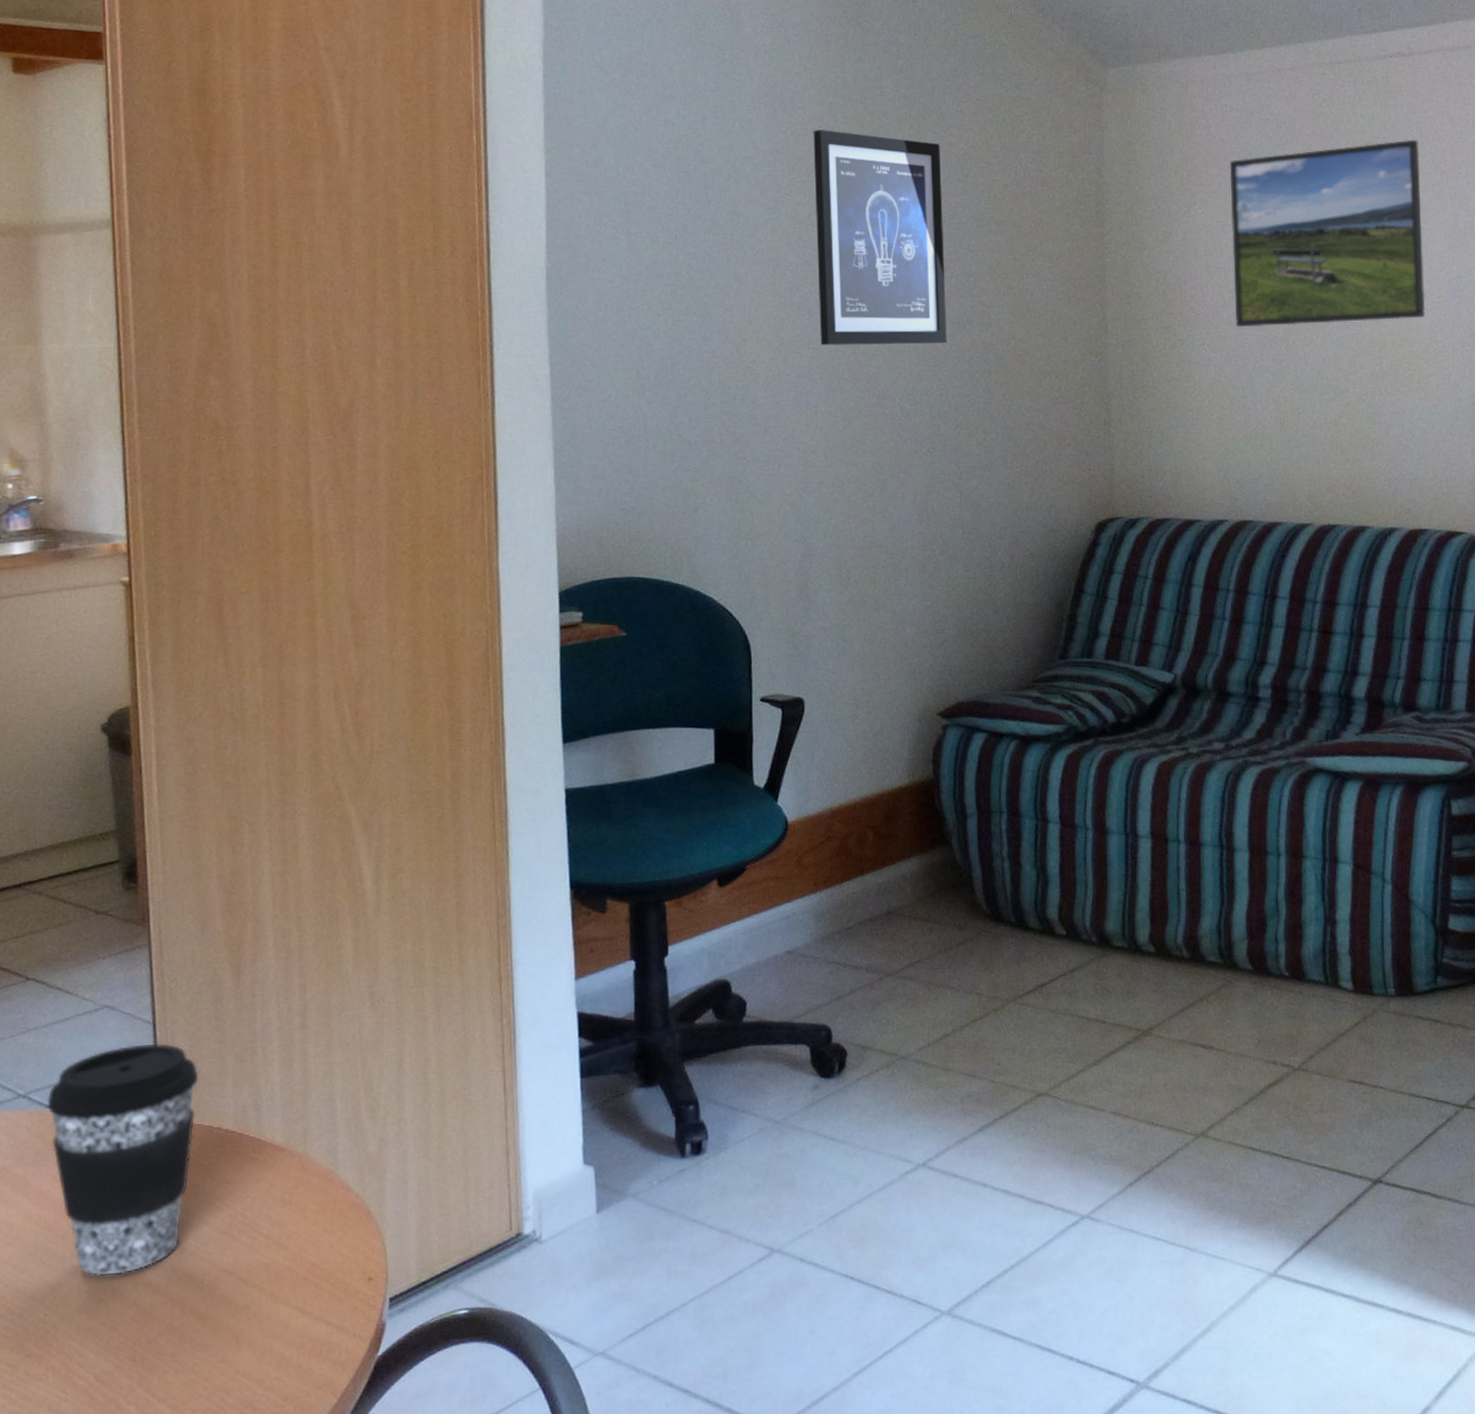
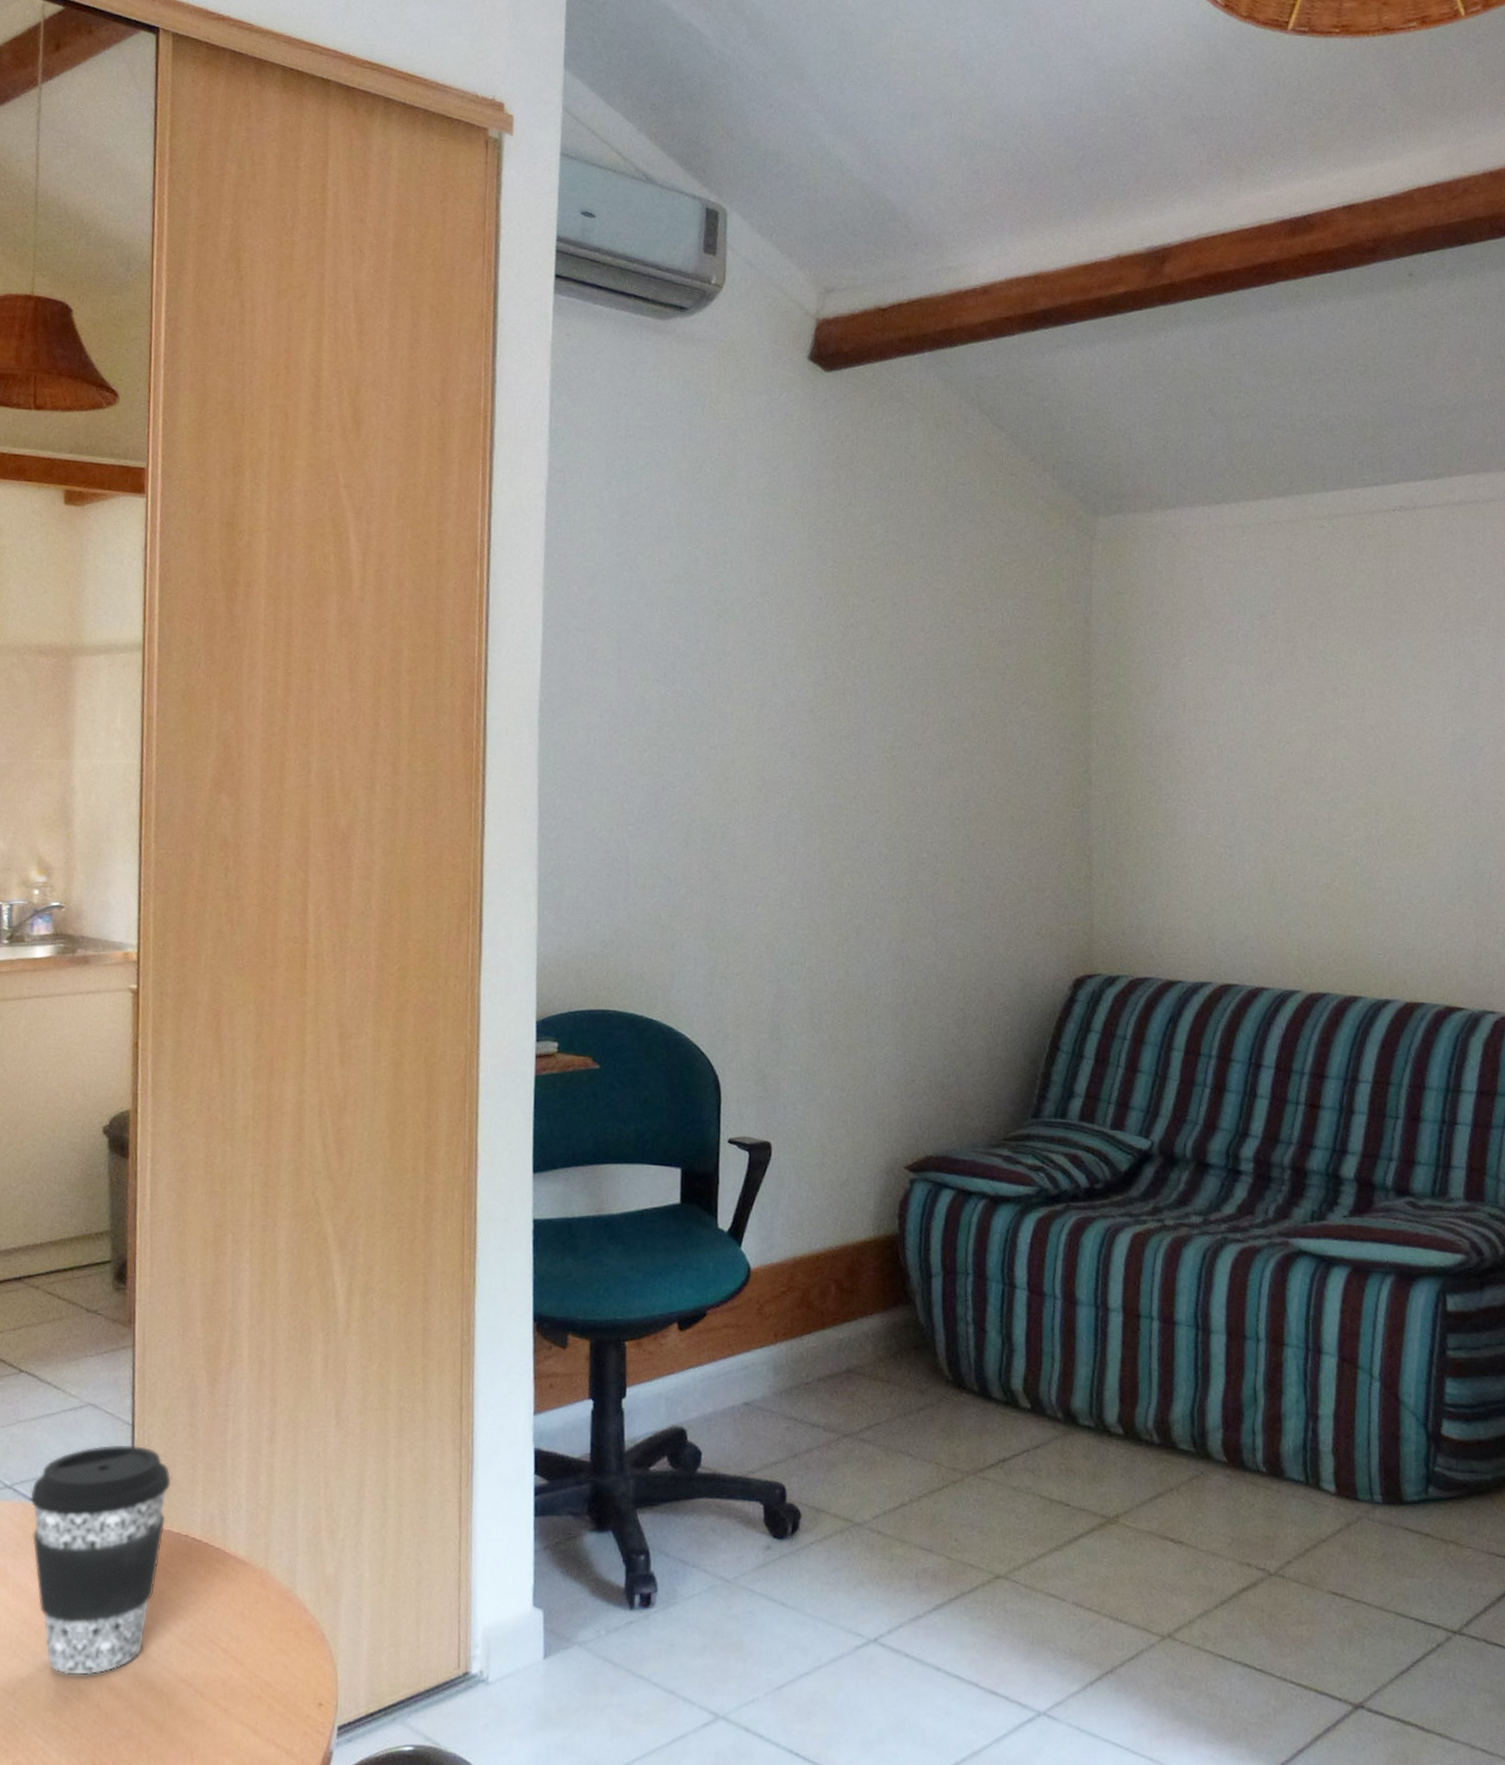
wall art: present [813,130,947,346] -> none [801,573,928,790]
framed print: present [1229,139,1426,328] -> none [1221,595,1426,784]

